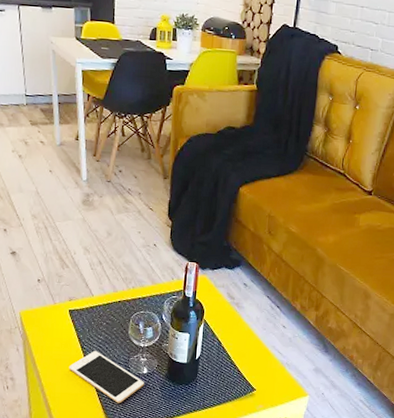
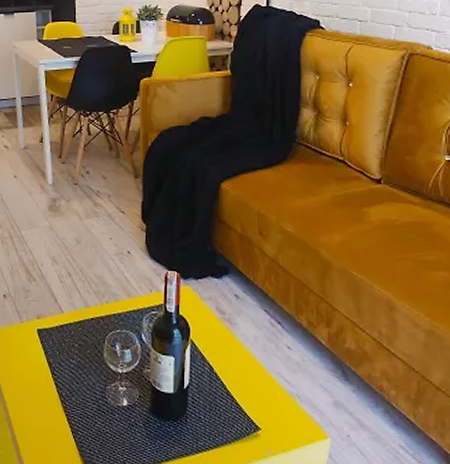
cell phone: present [68,350,144,403] -> none [38,377,125,443]

